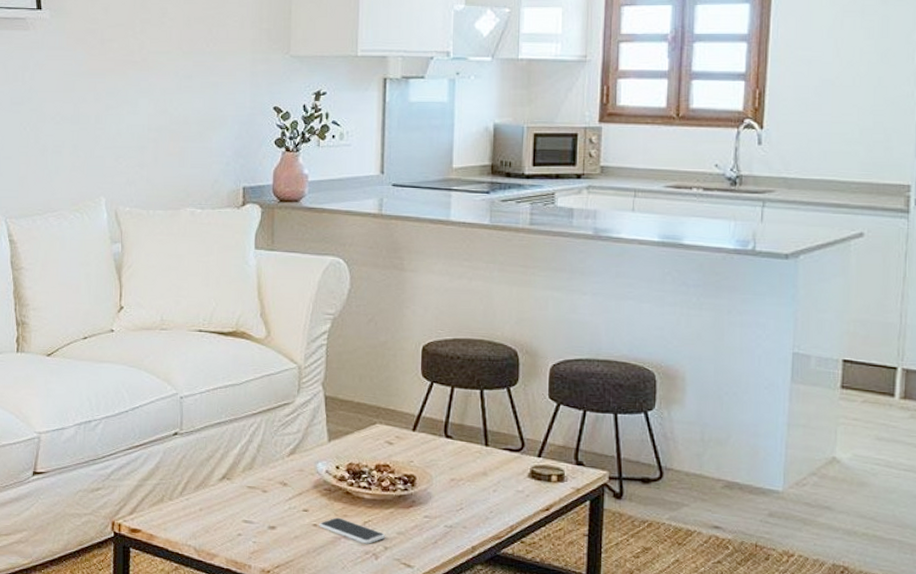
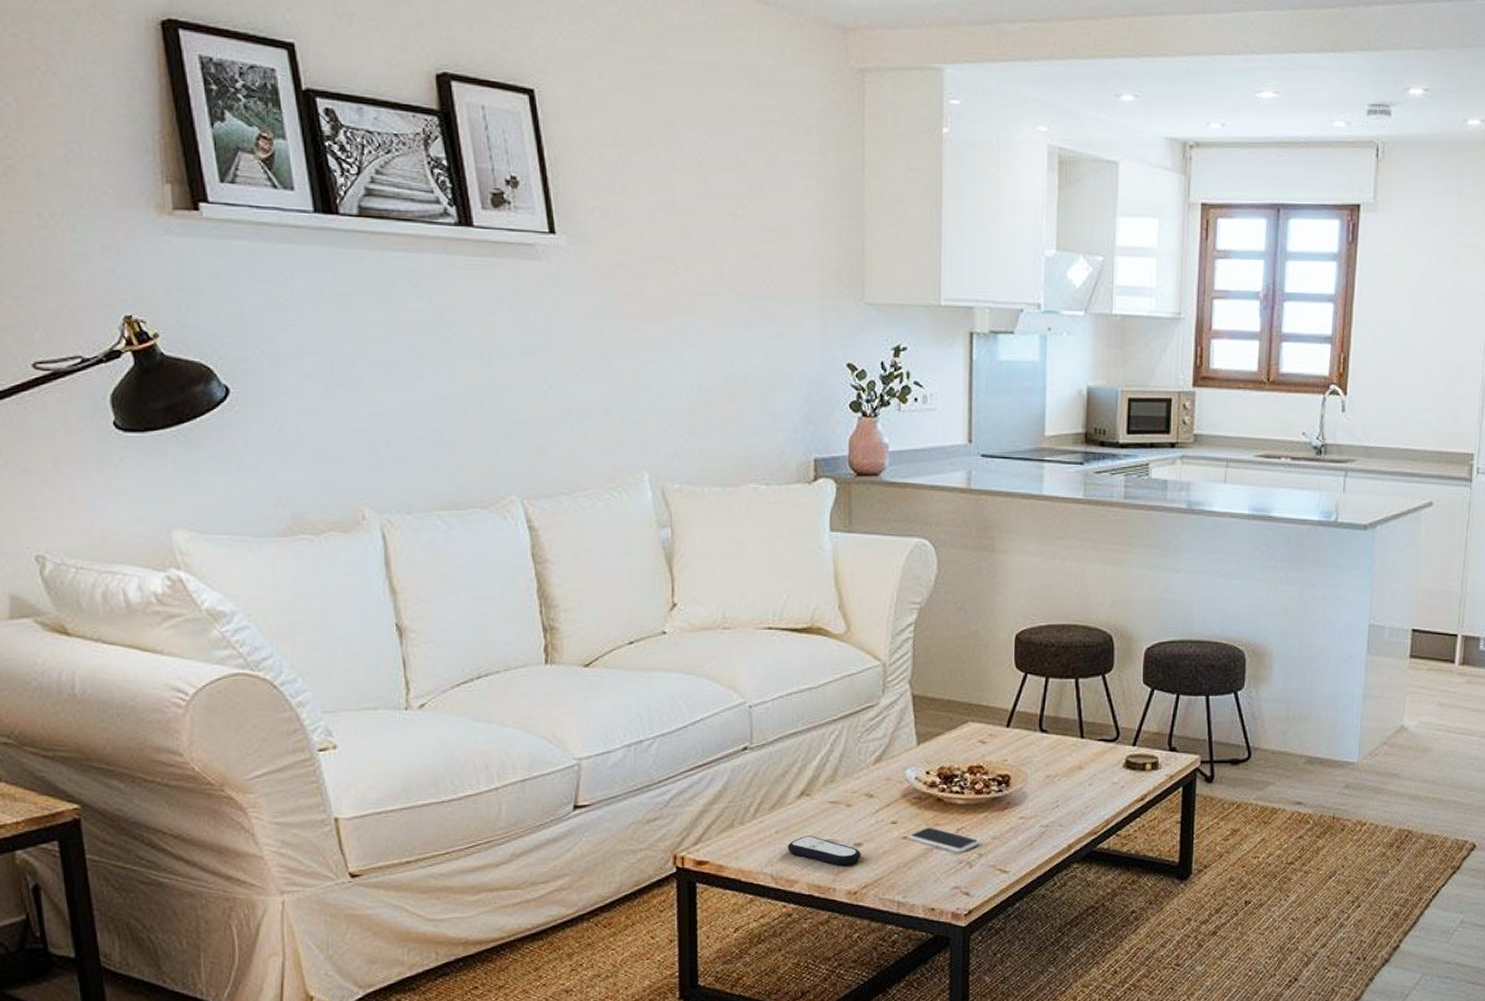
remote control: none [209,515,276,546] -> present [787,836,862,866]

